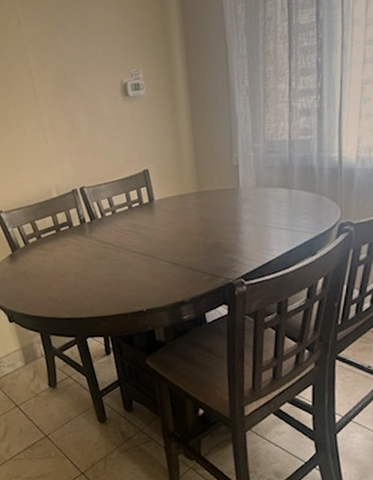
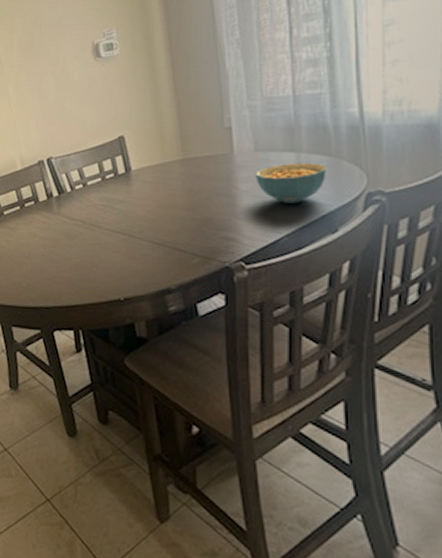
cereal bowl: none [256,197,312,231] -> present [256,163,327,203]

